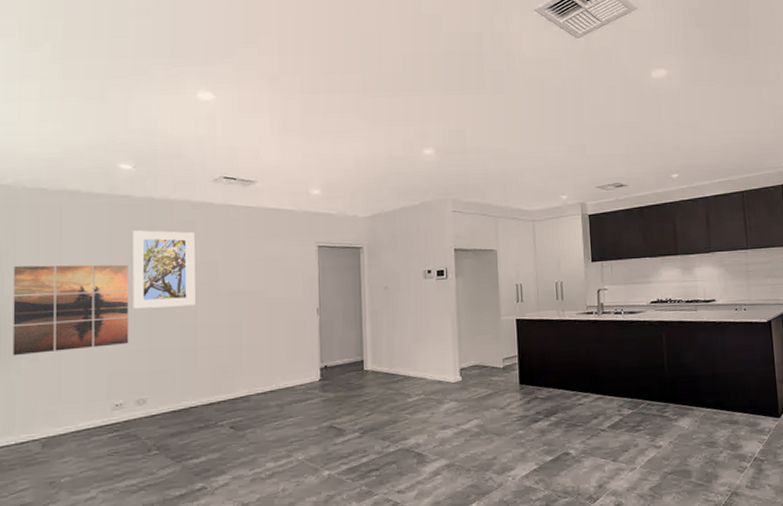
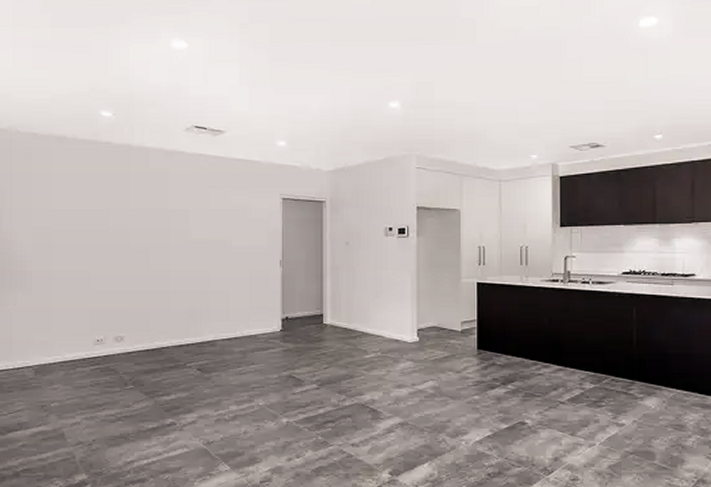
wall art: present [13,264,129,356] -> none [10,205,108,289]
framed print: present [133,230,196,309] -> none [112,176,168,251]

